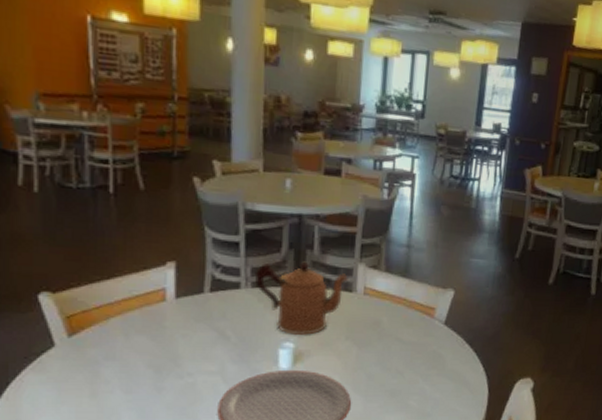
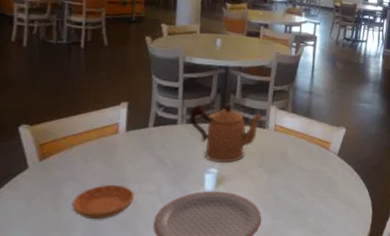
saucer: none [113,363,191,407] -> present [71,184,134,220]

